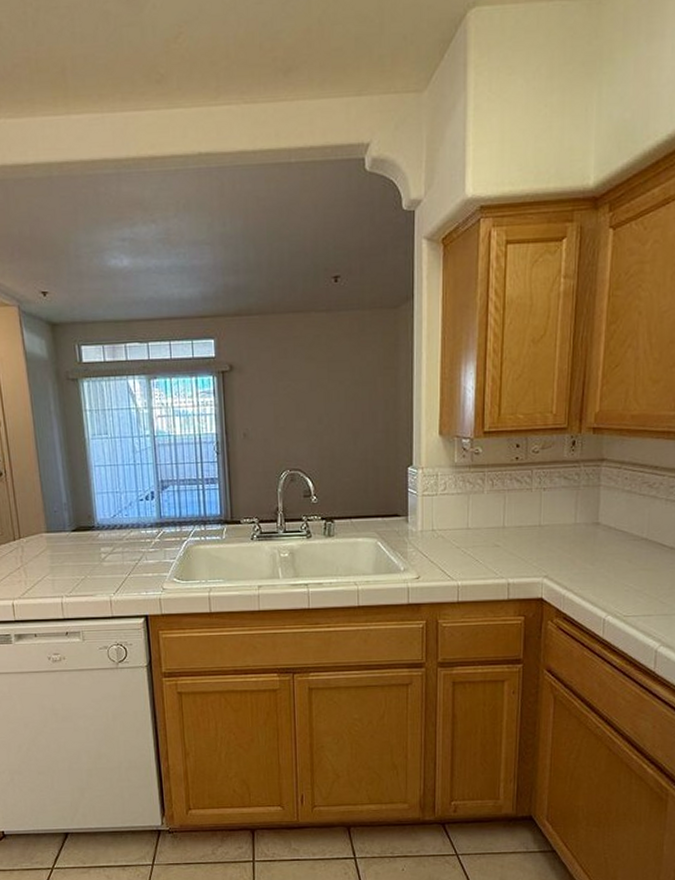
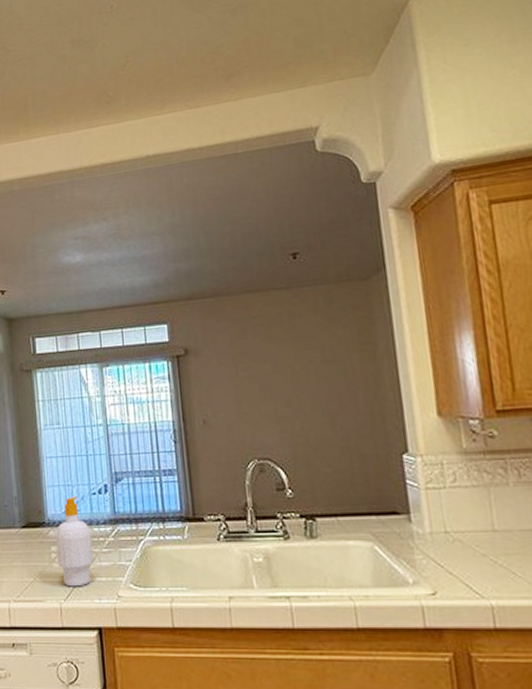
soap bottle: none [105,503,141,583] -> present [55,497,94,587]

